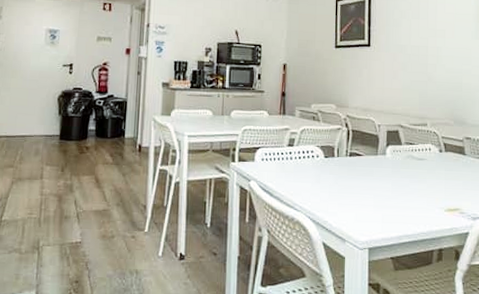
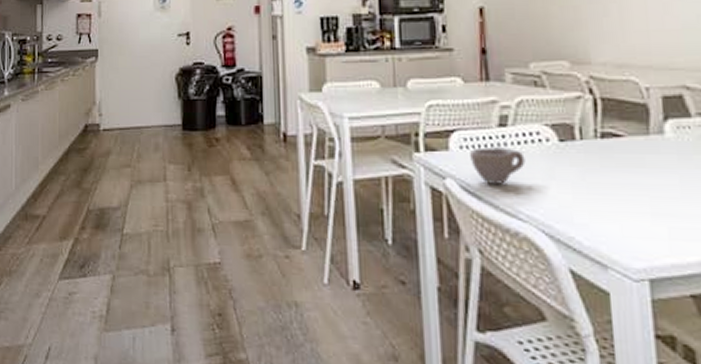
cup: none [268,159,303,186] -> present [470,146,526,186]

